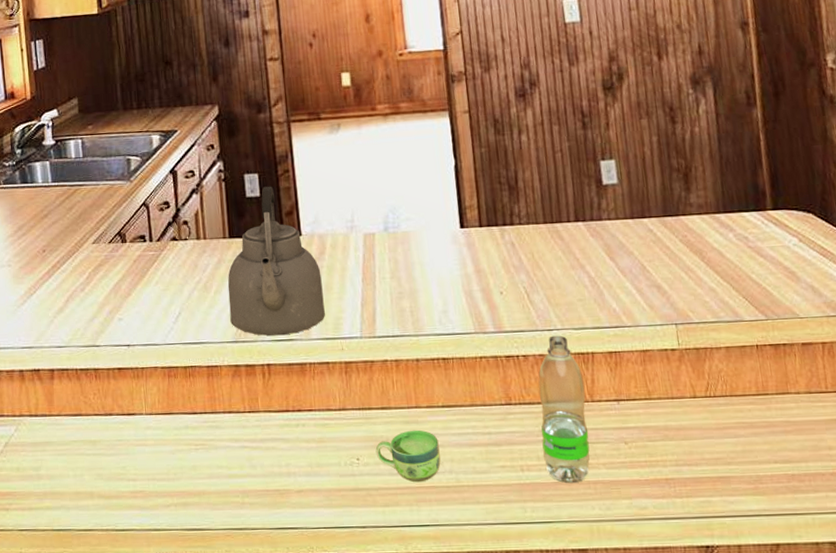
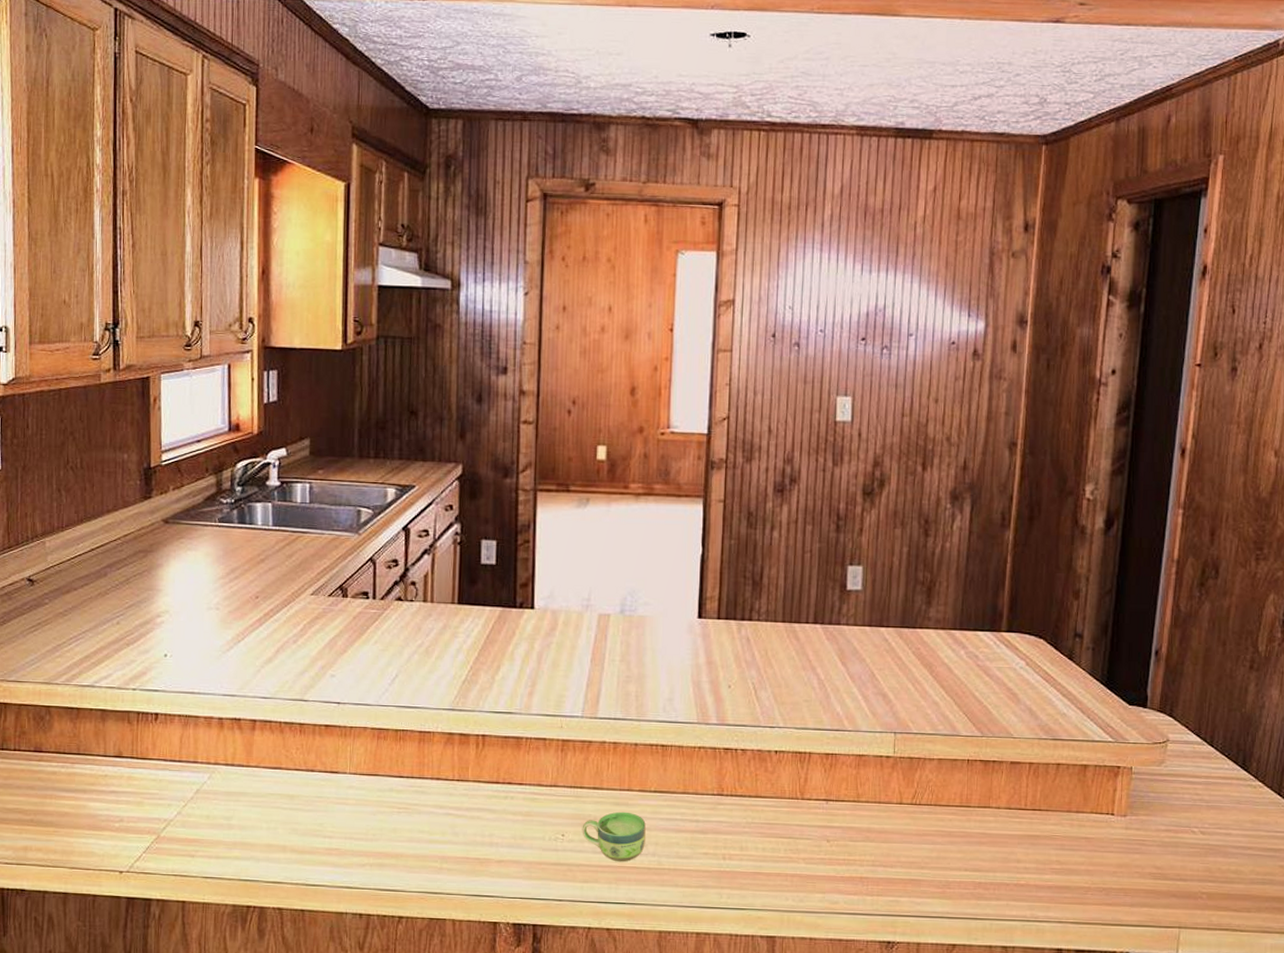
kettle: present [227,186,325,336] -> none [449,554,550,708]
bottle: present [538,335,590,483] -> none [747,733,798,874]

